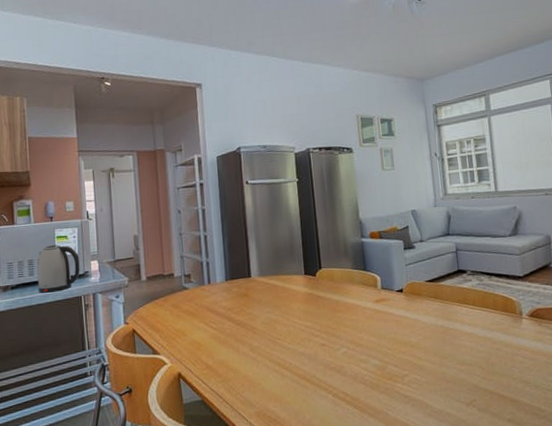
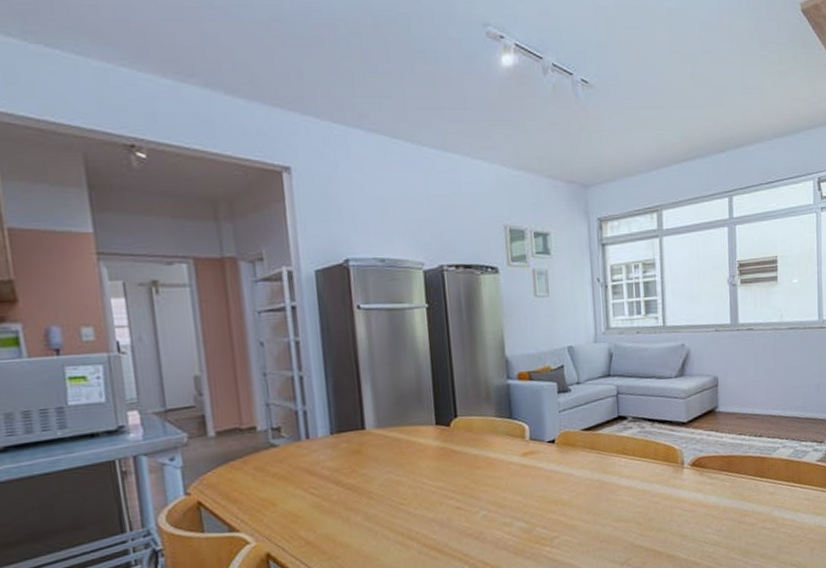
kettle: present [36,245,80,293] -> none [37,389,111,458]

